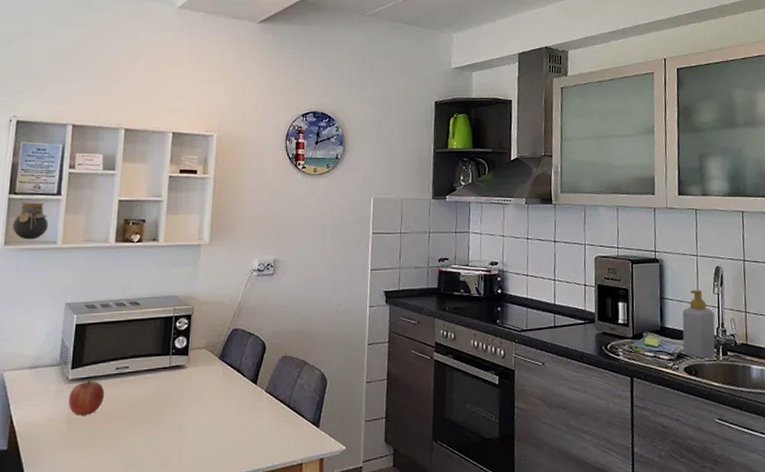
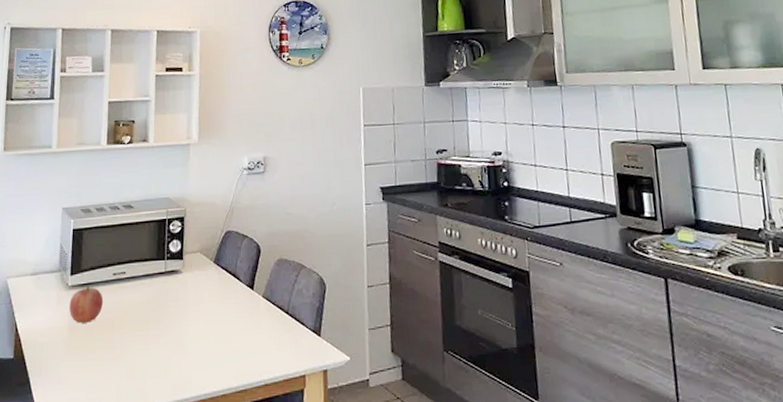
jar: present [13,202,48,240] -> none [11,107,44,145]
soap bottle: present [682,289,716,358] -> none [720,175,765,256]

